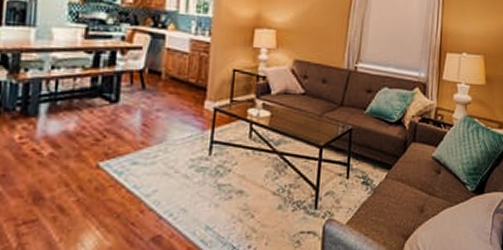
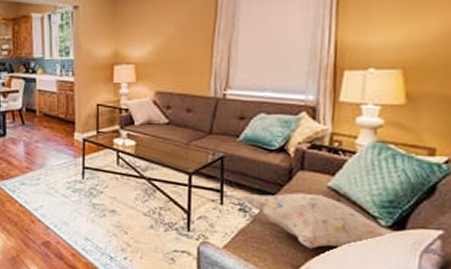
decorative pillow: none [363,164,477,218] -> present [239,193,395,249]

